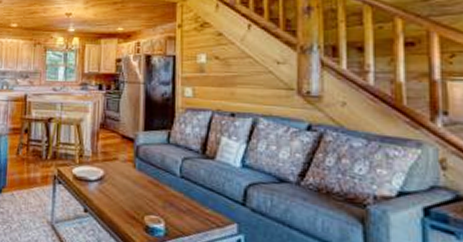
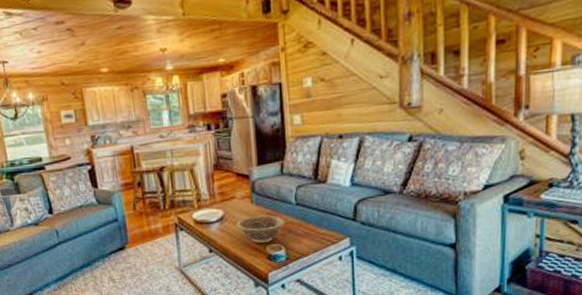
decorative bowl: none [116,181,168,212] -> present [237,215,286,243]

